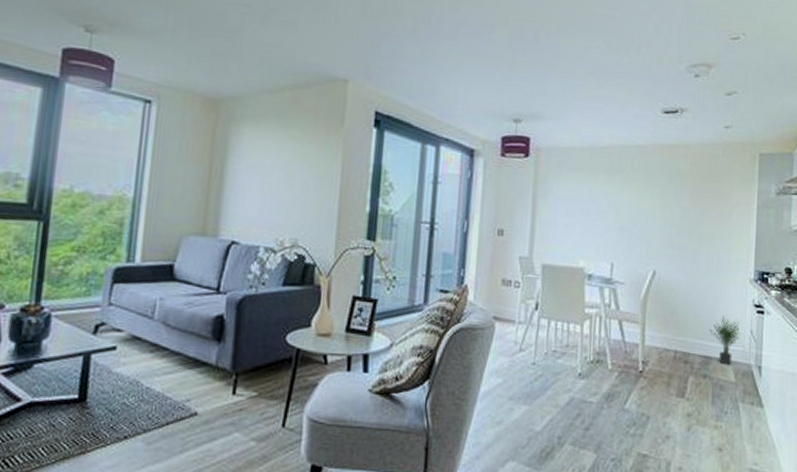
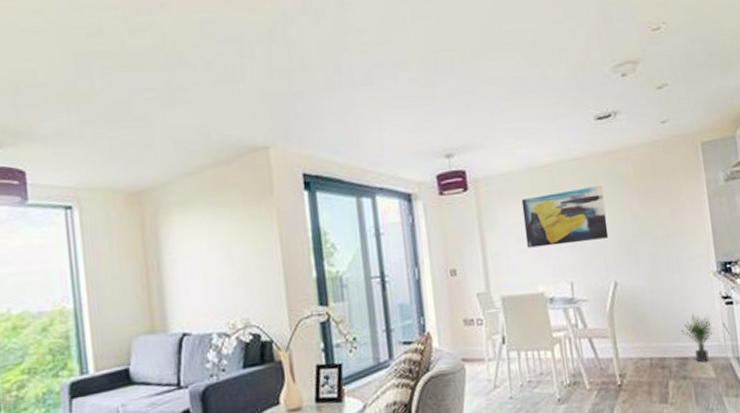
wall art: none [575,174,658,228] -> present [521,186,609,248]

